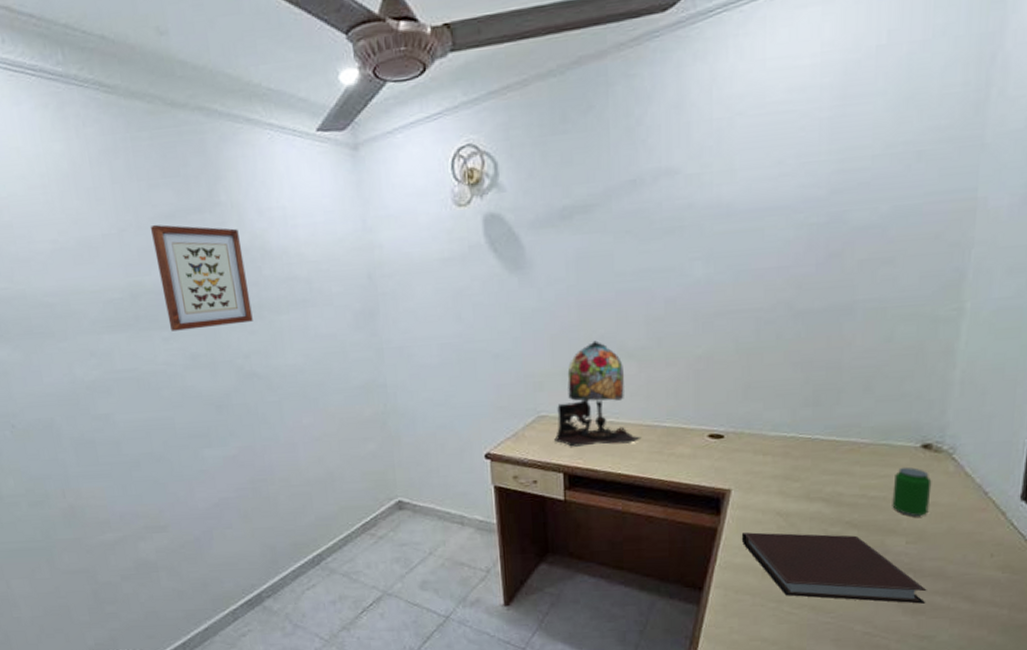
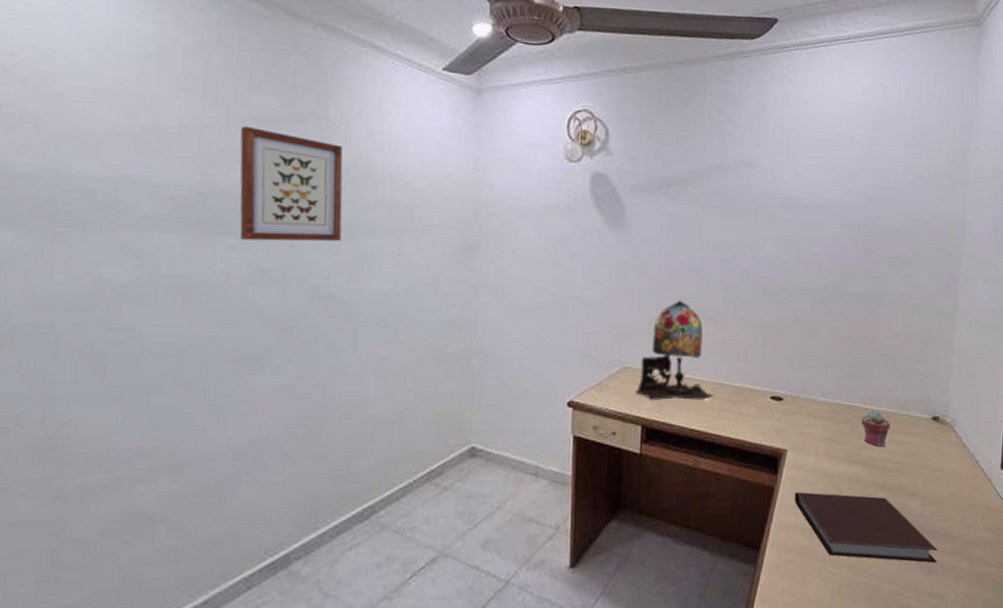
potted succulent: none [823,442,863,481] -> present [861,411,890,446]
beverage can: present [892,467,932,517] -> none [911,436,940,482]

